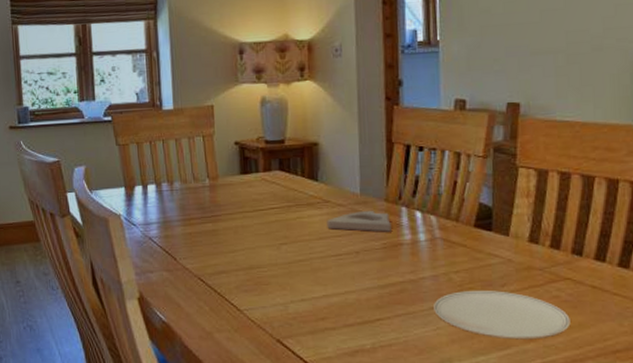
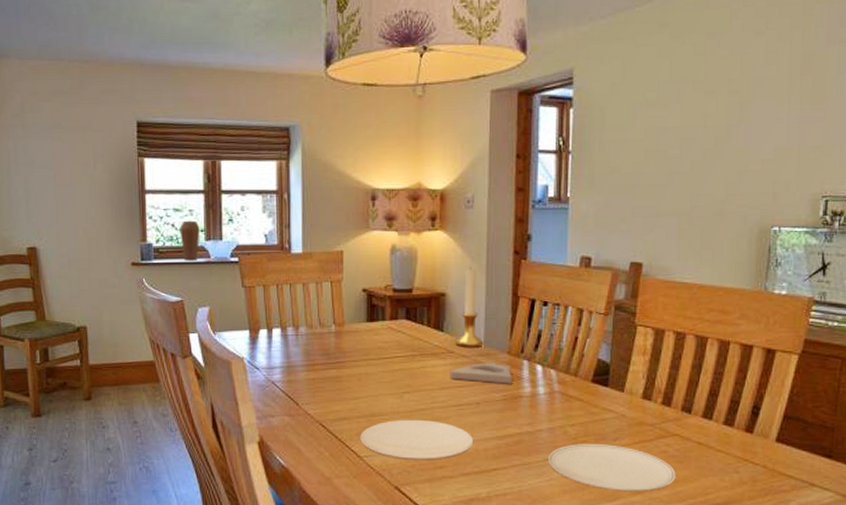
vase: none [54,82,74,122] -> present [180,220,200,261]
plate: none [239,270,356,312] -> present [360,419,474,461]
candle holder: none [330,115,360,196] -> present [455,267,484,347]

